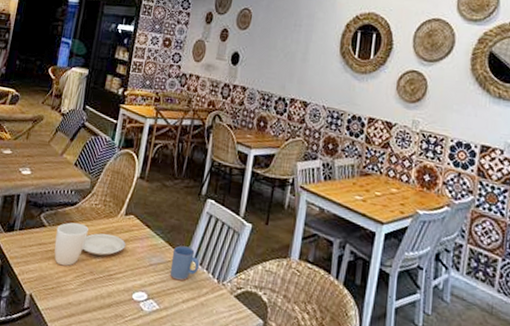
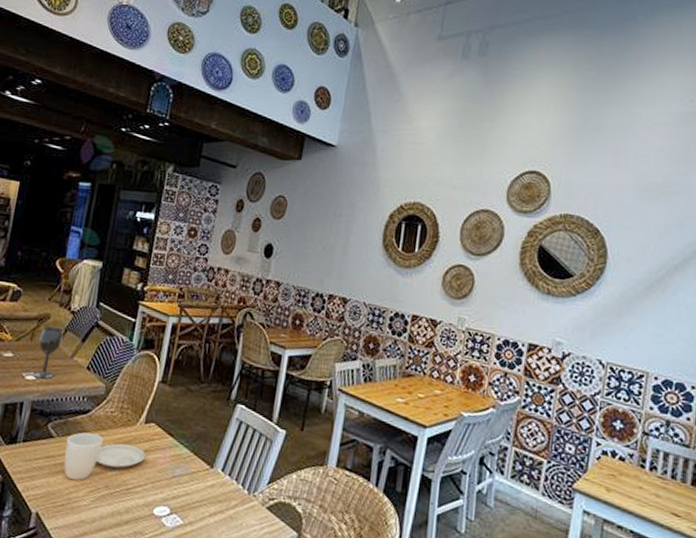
wine glass: none [27,127,55,174] -> present [32,326,63,380]
mug: present [169,245,200,281] -> none [195,455,229,493]

